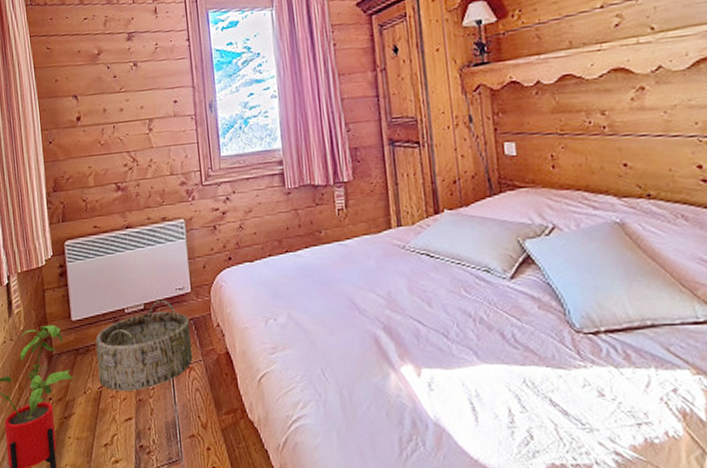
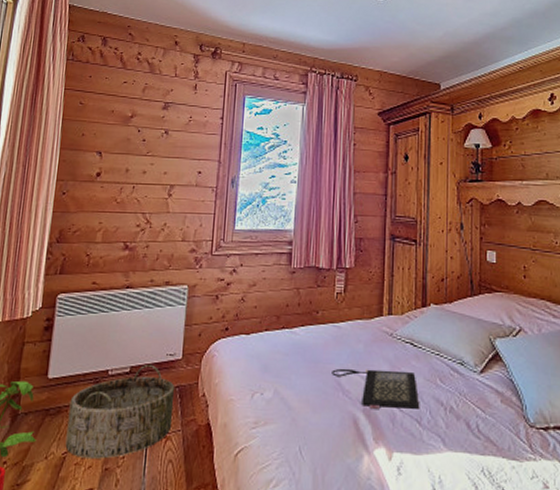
clutch bag: none [344,284,444,326] -> present [332,368,419,409]

